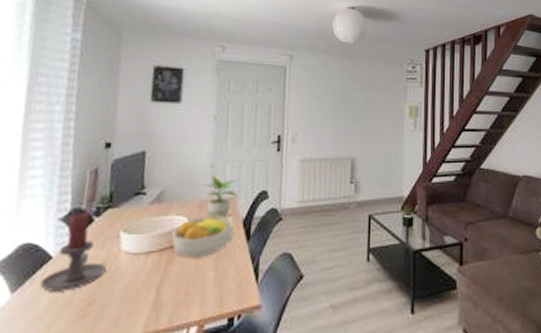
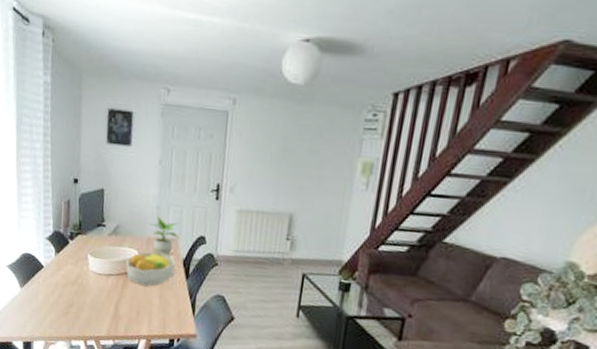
candle holder: present [39,212,106,292] -> none [37,235,79,294]

